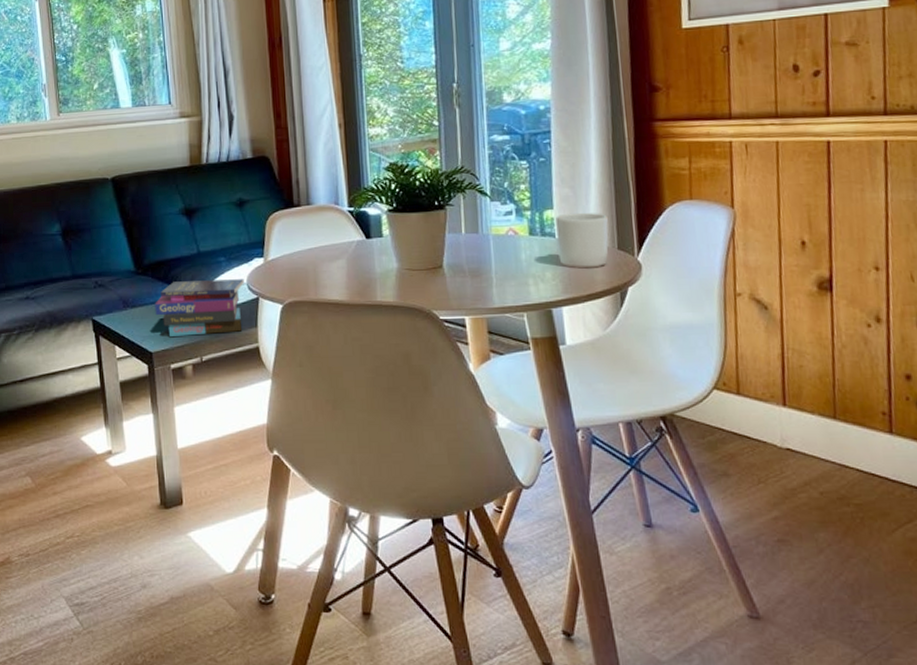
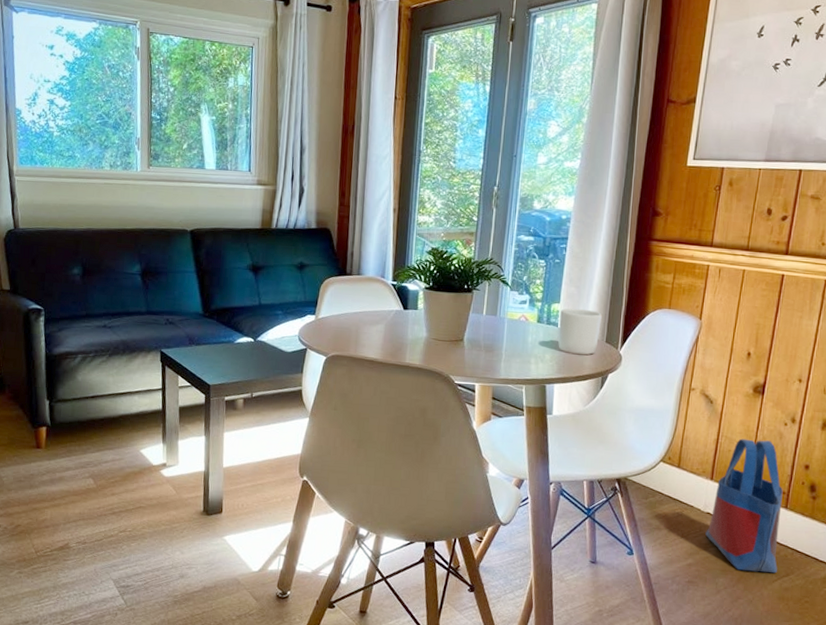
books: present [155,279,244,338] -> none [216,327,296,376]
tote bag: none [789,348,895,520] -> present [705,438,783,574]

